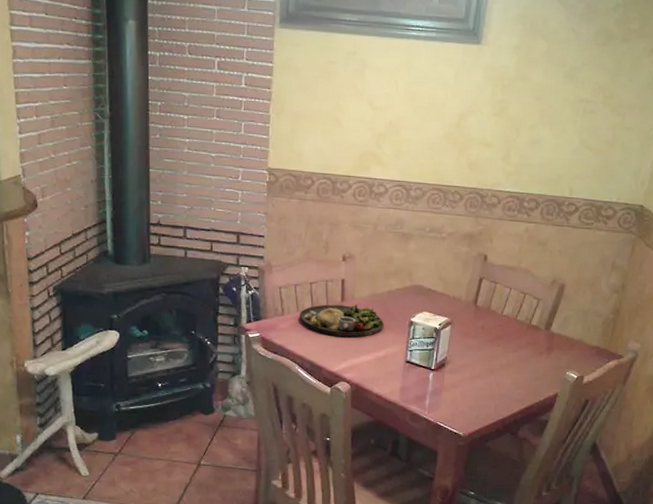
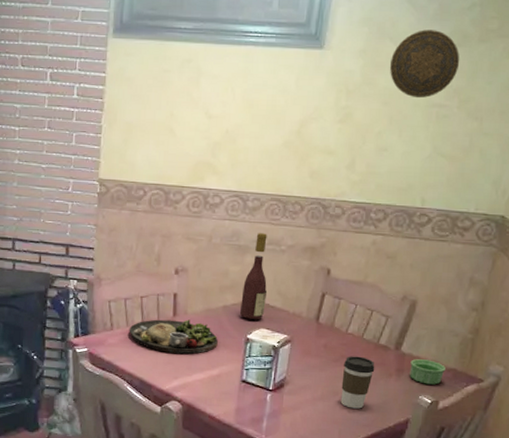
wine bottle: none [403,221,430,303] -> present [239,233,268,319]
coffee cup: none [496,336,528,385] -> present [340,356,375,409]
decorative plate: none [541,28,605,94] -> present [389,29,460,99]
ramekin: none [558,338,590,361] -> present [410,359,445,385]

